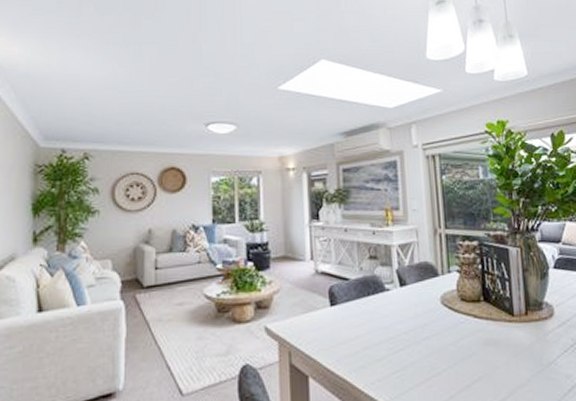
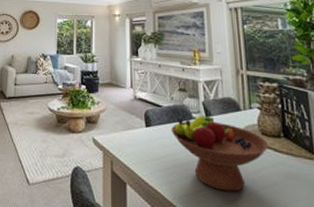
fruit bowl: none [360,285,468,370] -> present [171,116,268,192]

